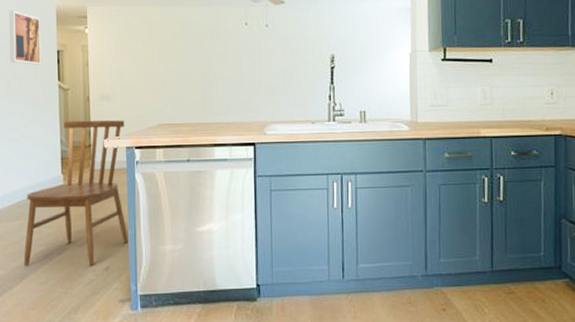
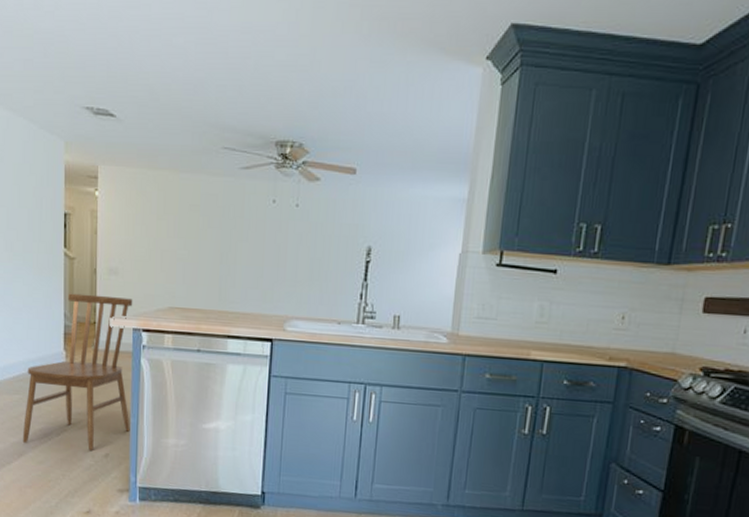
wall art: present [9,9,42,65] -> none [14,161,48,228]

